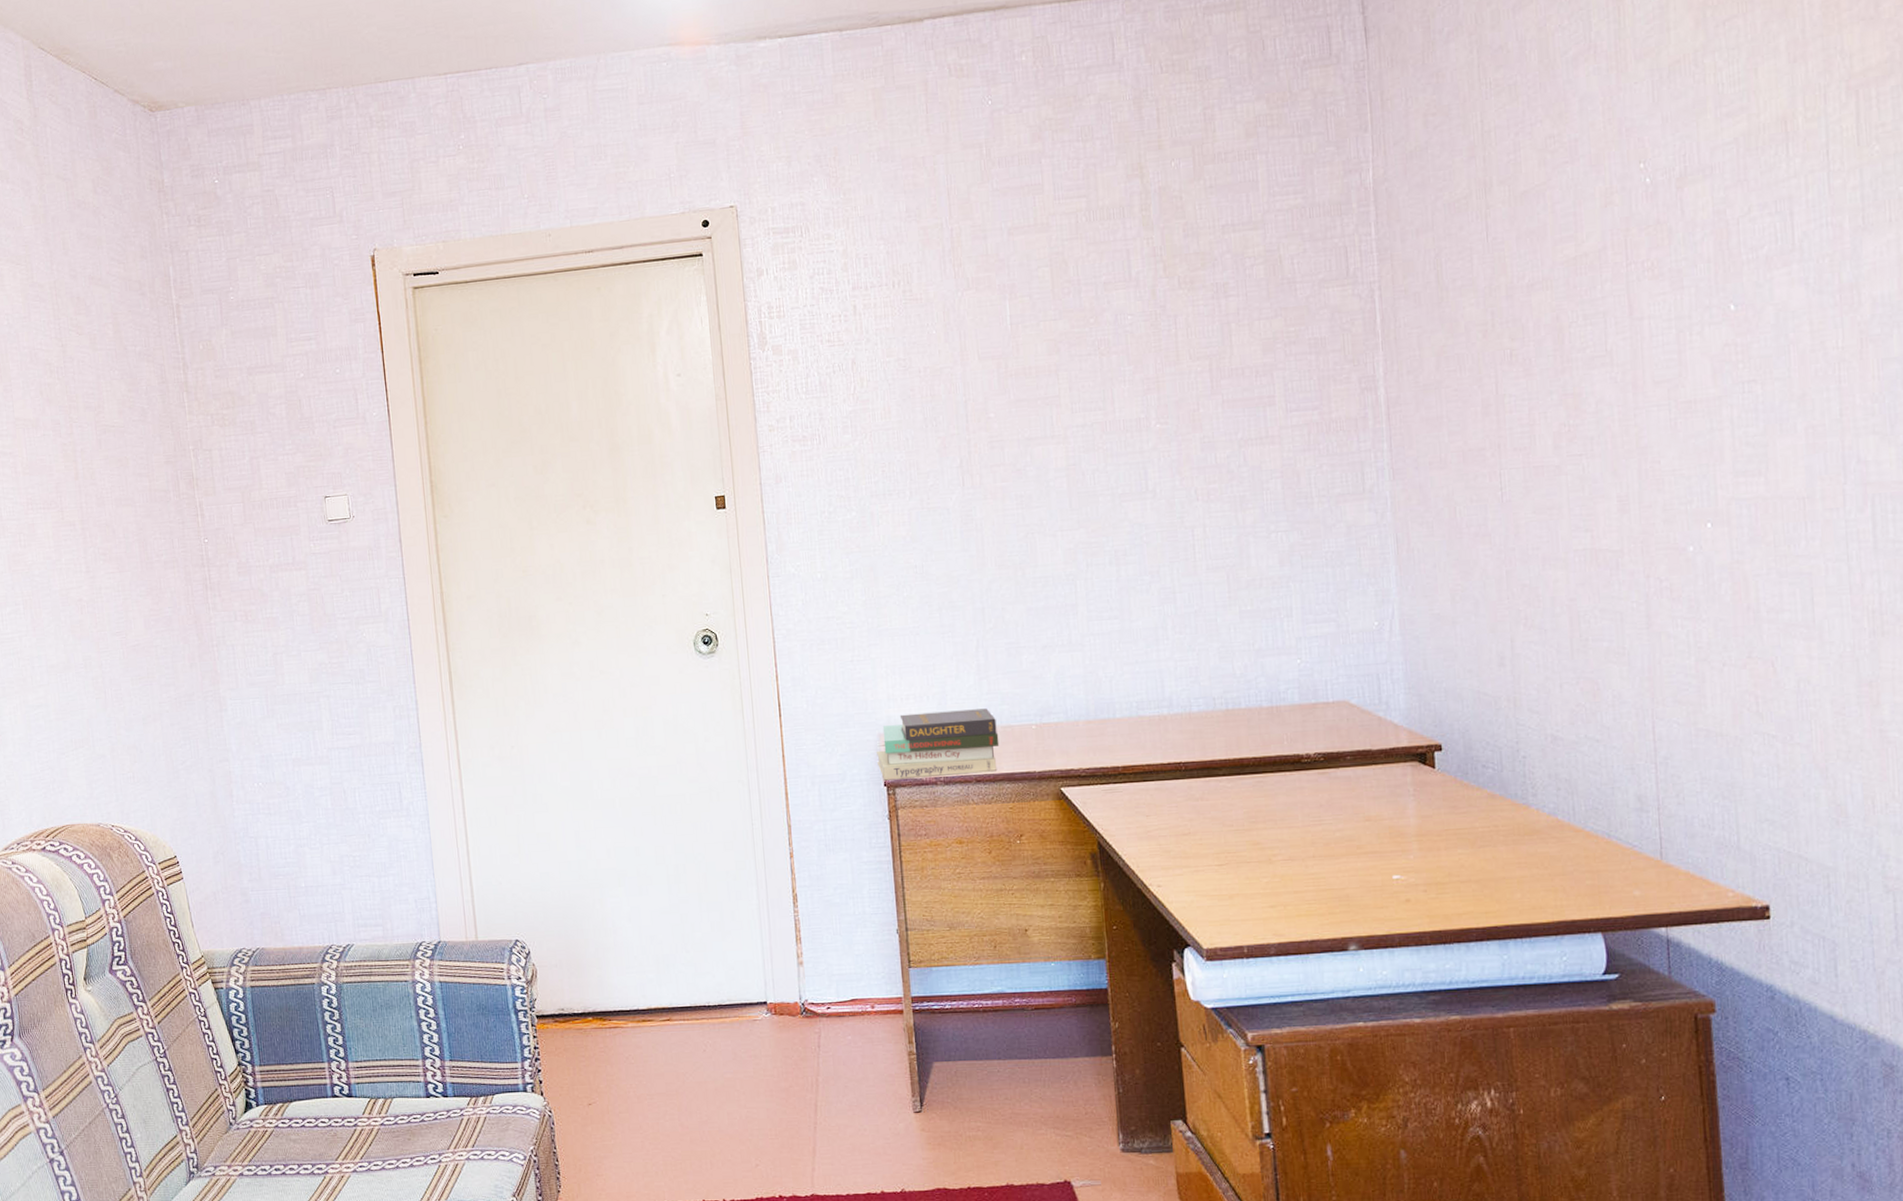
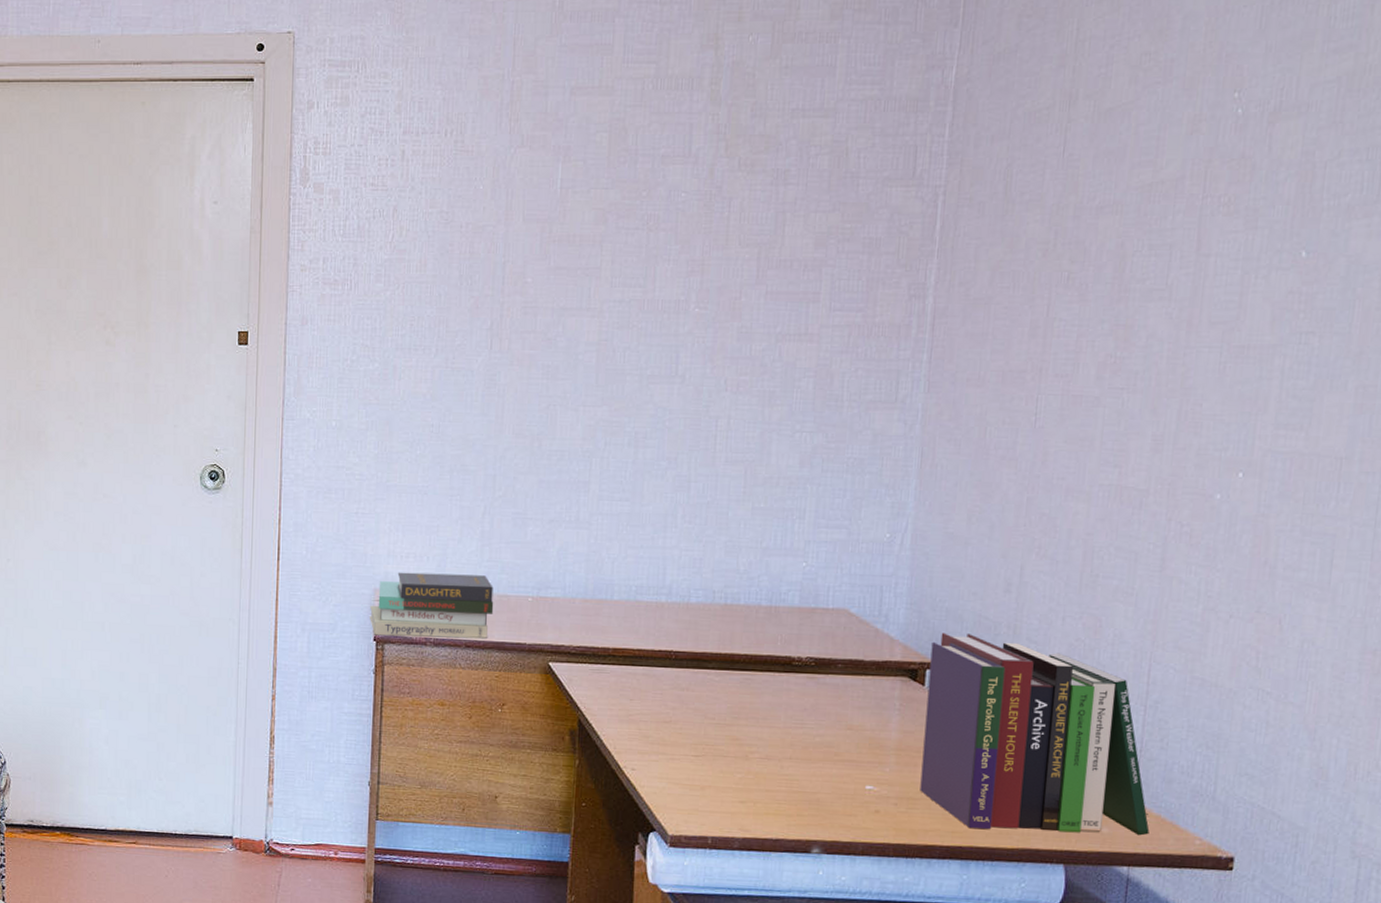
books: none [1436,711,1681,907] -> present [920,632,1150,836]

